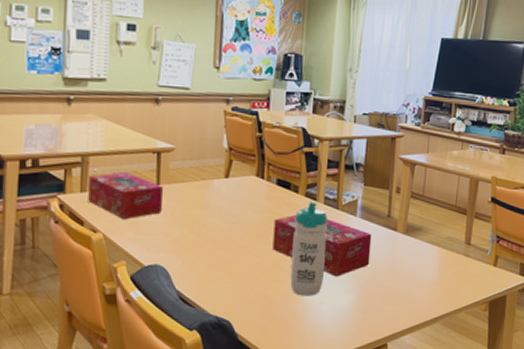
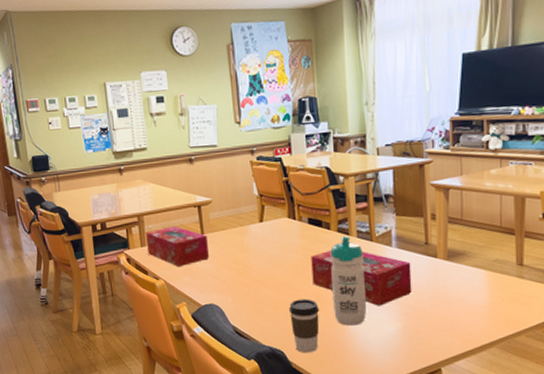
coffee cup: none [242,265,276,325] -> present [288,299,320,353]

